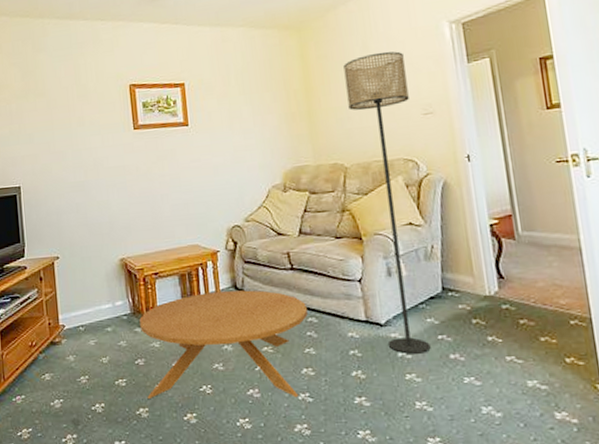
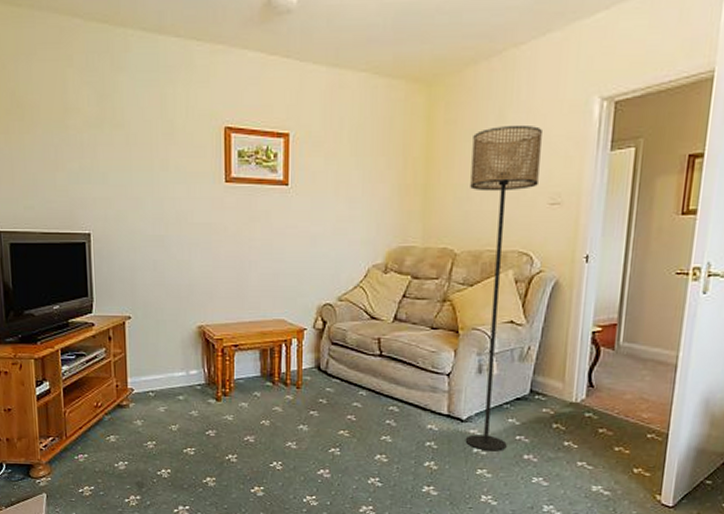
coffee table: present [139,290,308,399] -> none [214,371,390,481]

